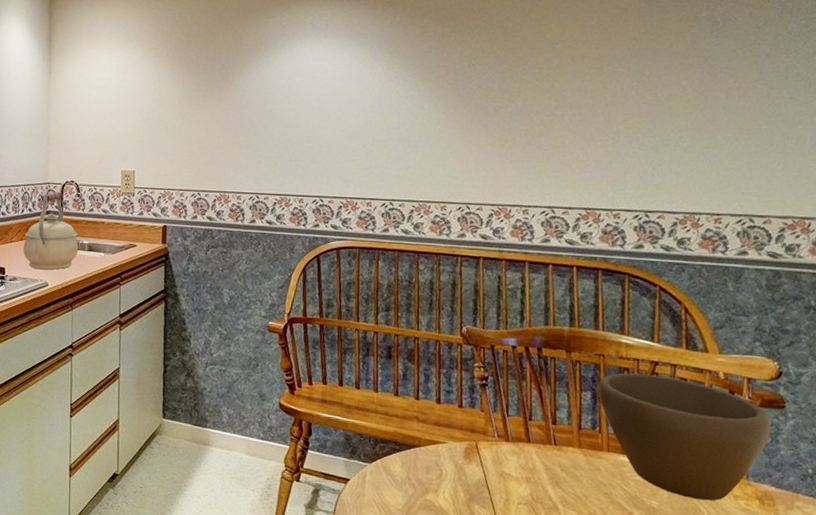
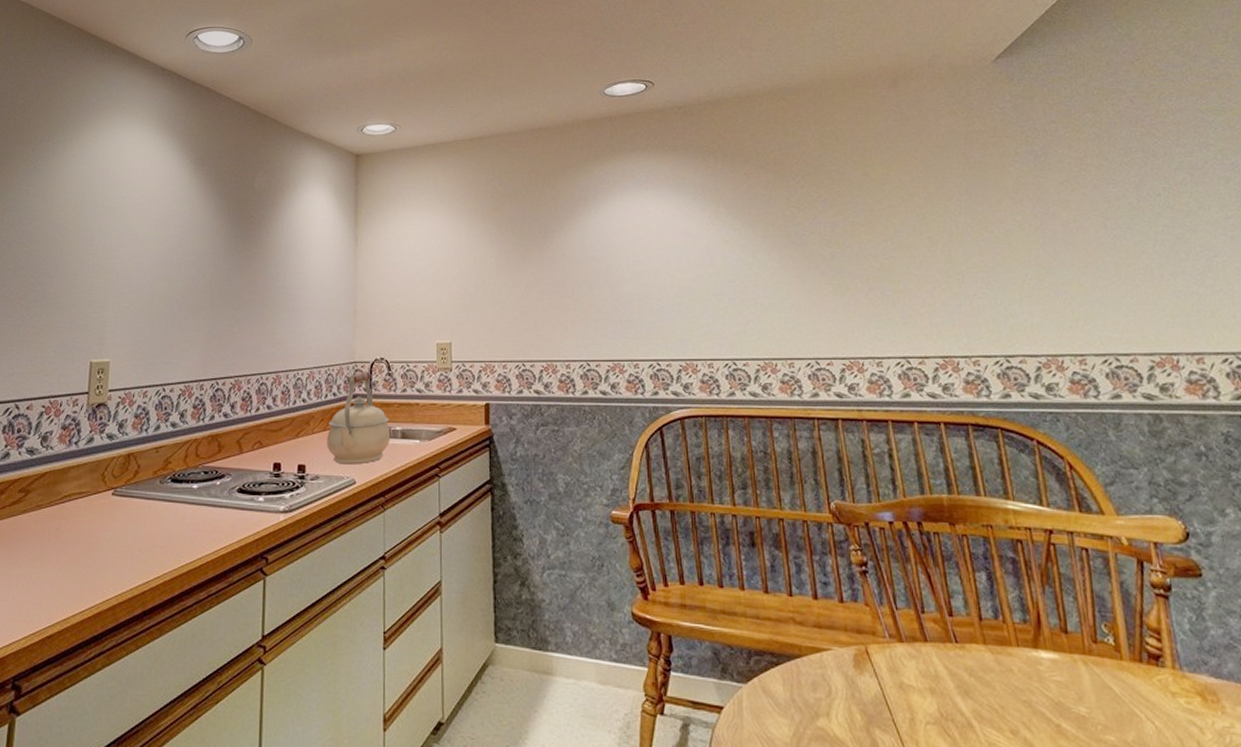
bowl: present [598,373,772,501] -> none [992,546,1194,702]

